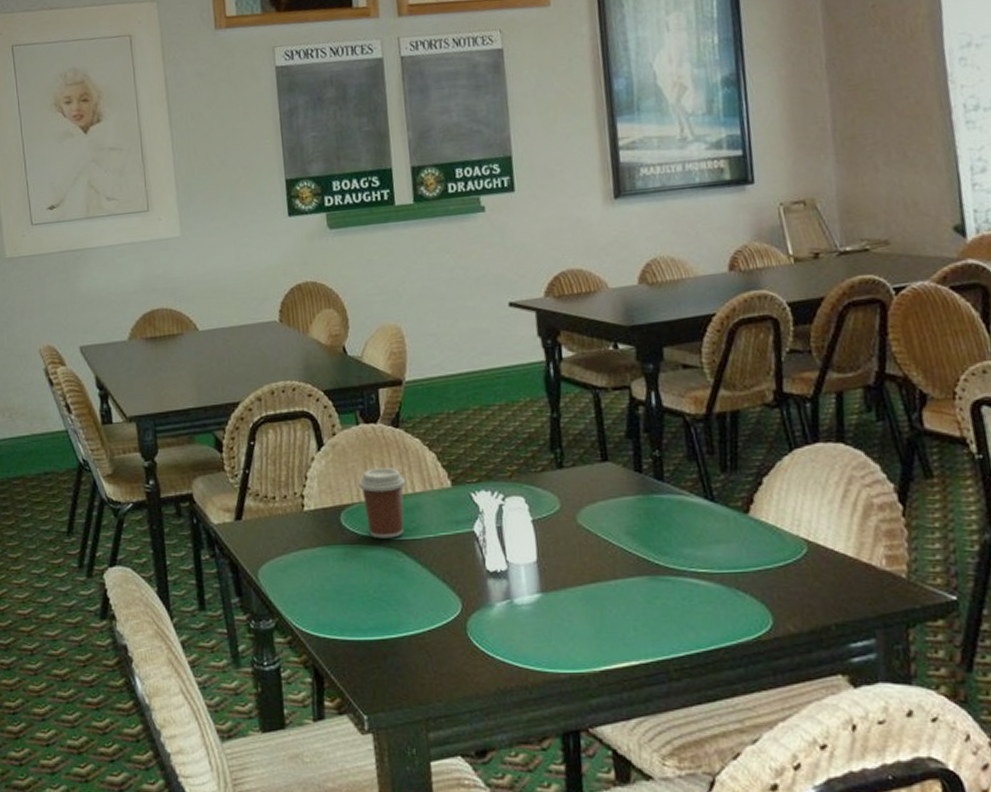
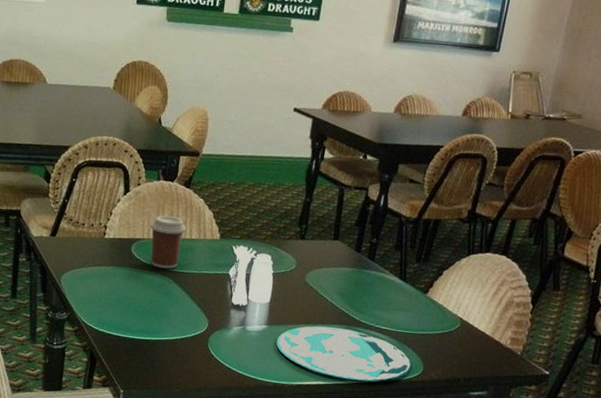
plate: none [558,580,756,652] -> present [276,326,412,381]

